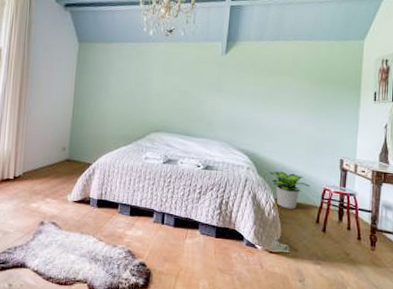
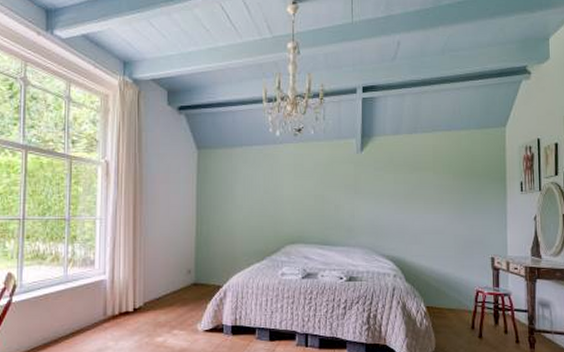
potted plant: present [269,171,311,209] -> none [418,275,463,316]

